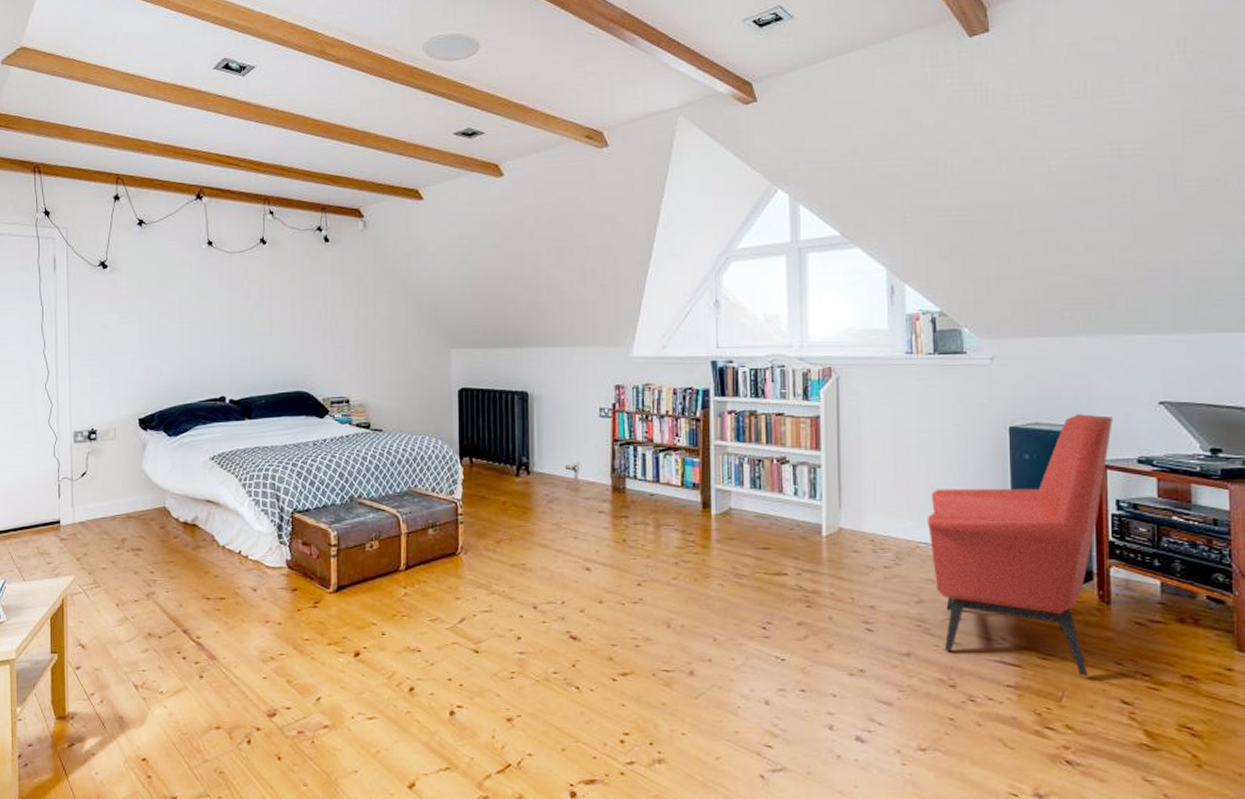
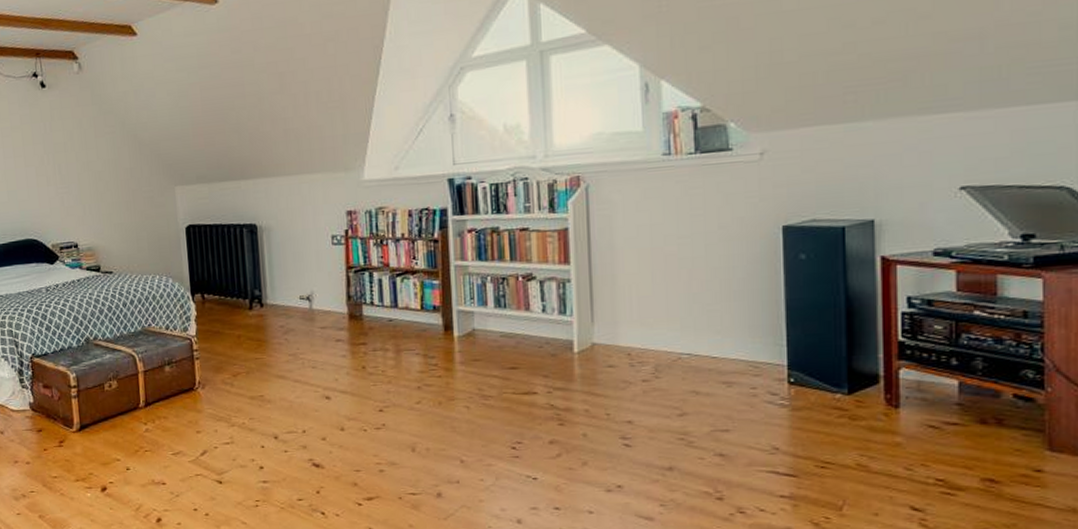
armchair: present [928,414,1112,676] -> none [690,206,904,483]

